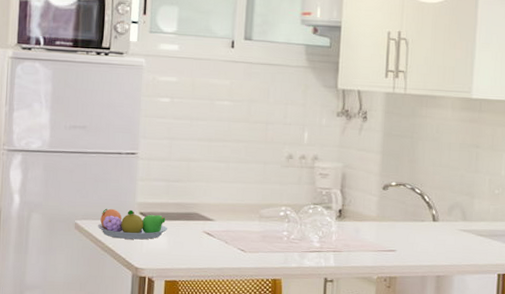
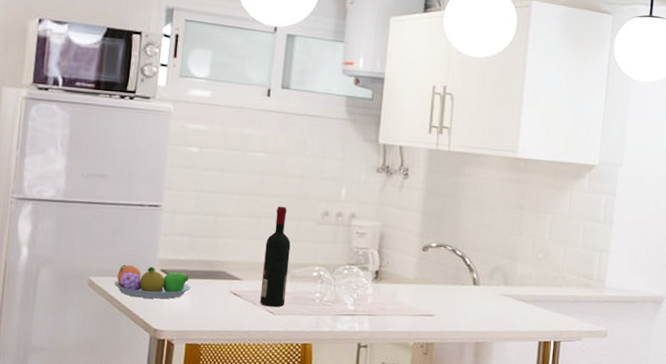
wine bottle: none [231,150,258,246] -> present [259,206,291,307]

